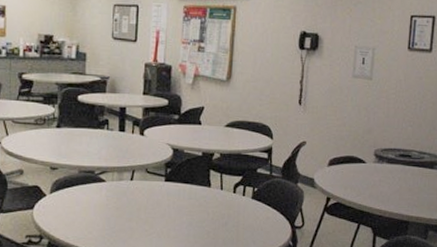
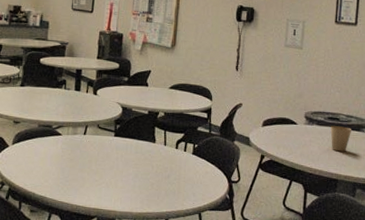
paper cup: none [401,163,424,192] -> present [330,126,351,152]

